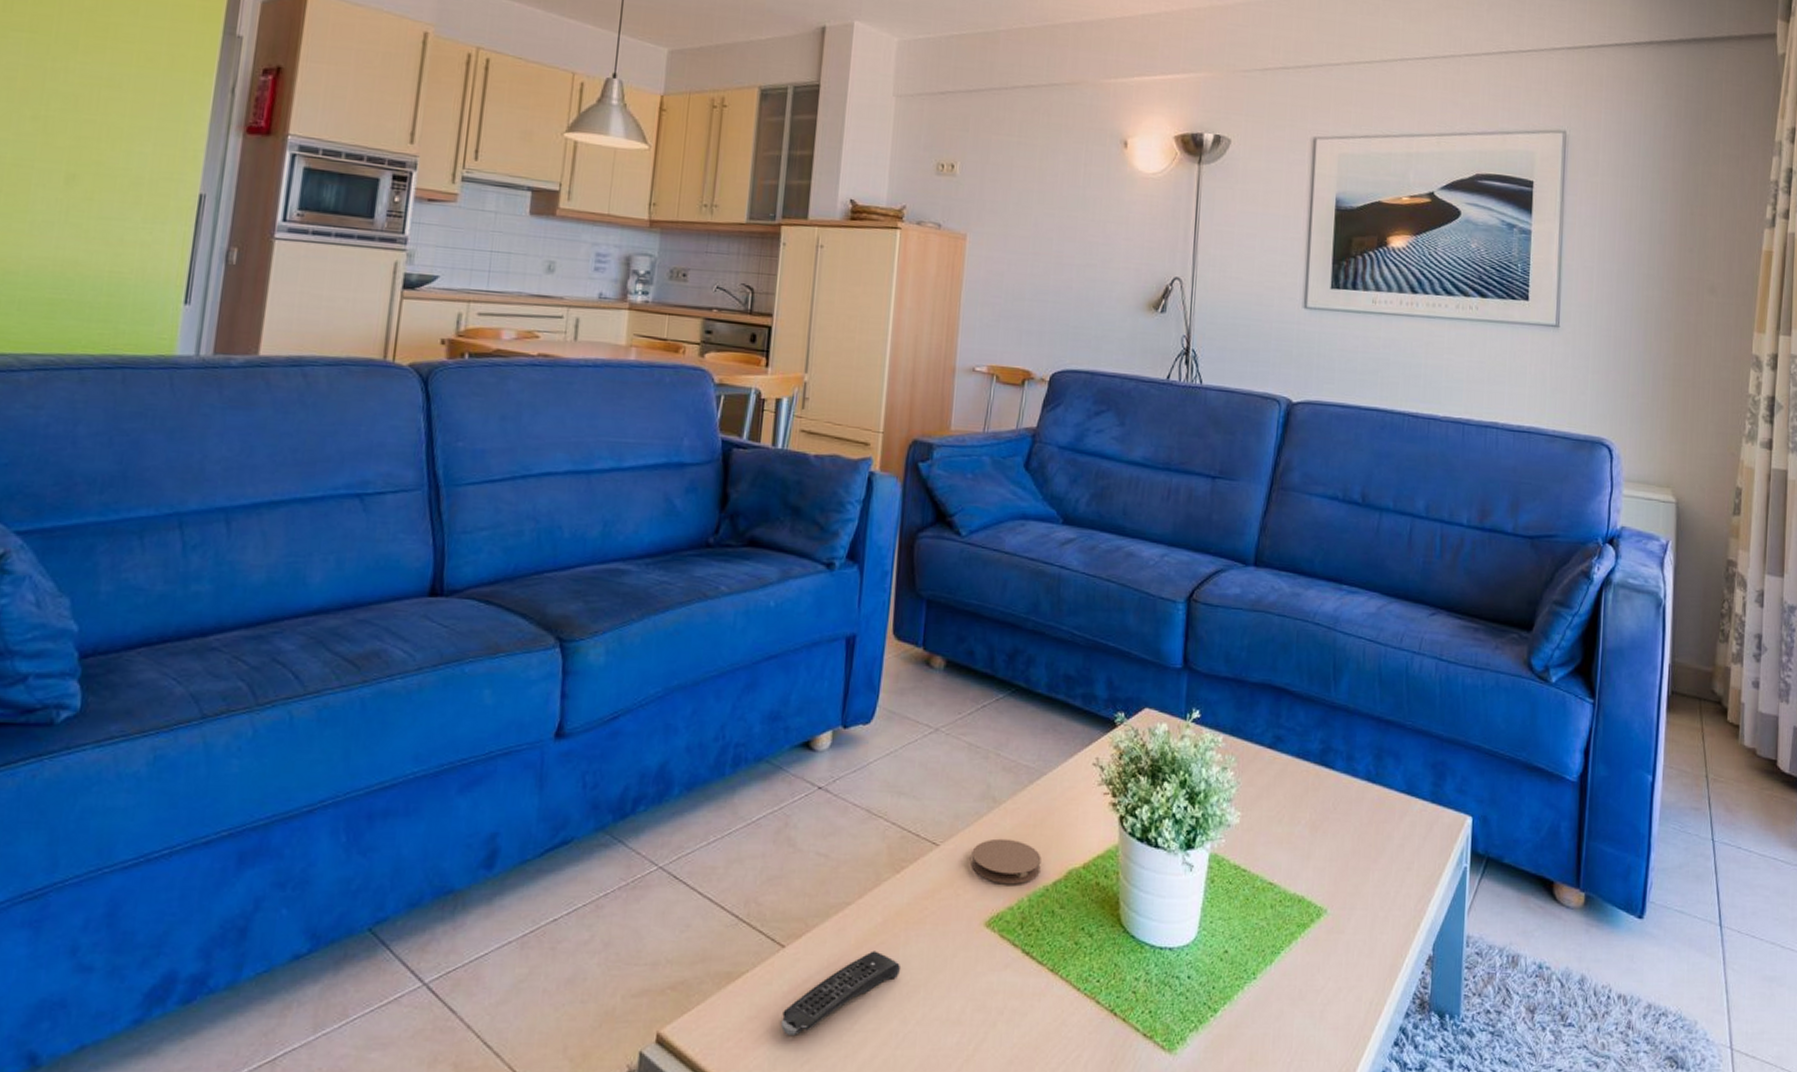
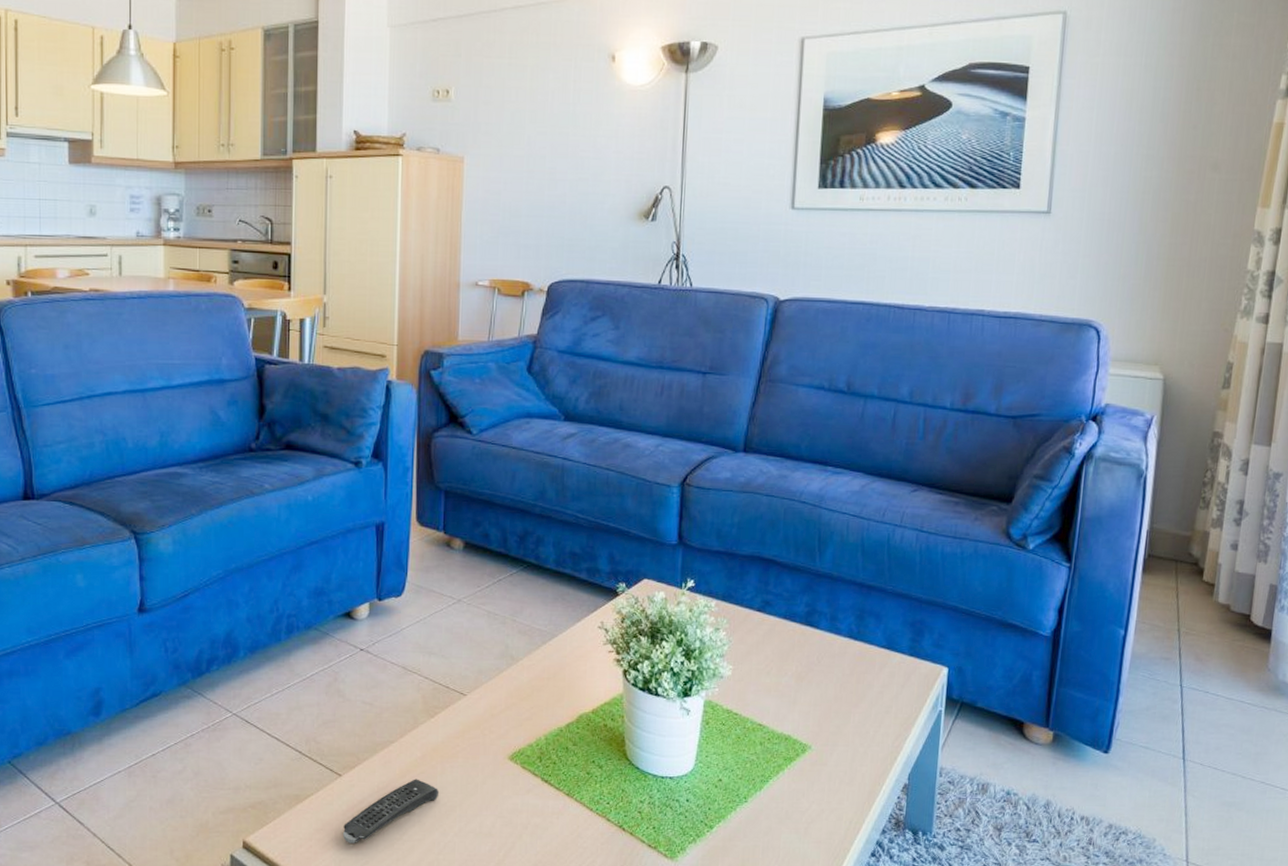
coaster: present [971,838,1041,884] -> none [494,689,555,726]

